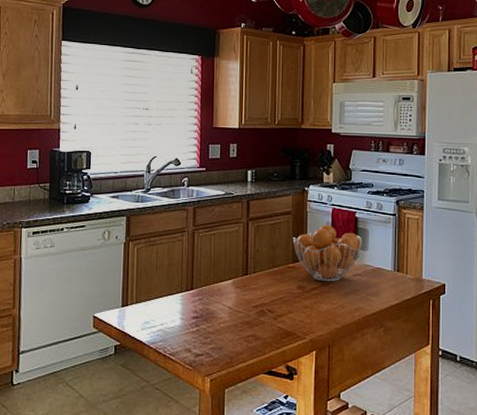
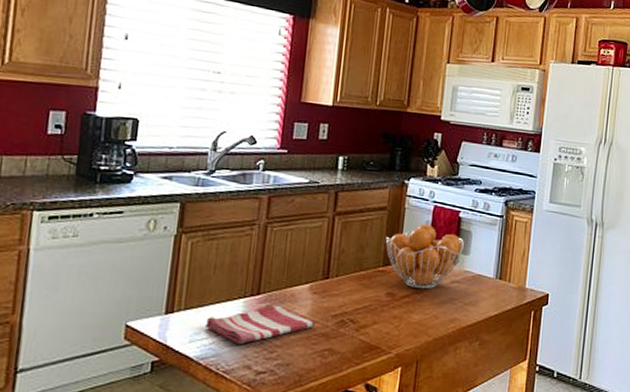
dish towel: none [153,298,240,332] -> present [206,305,315,345]

